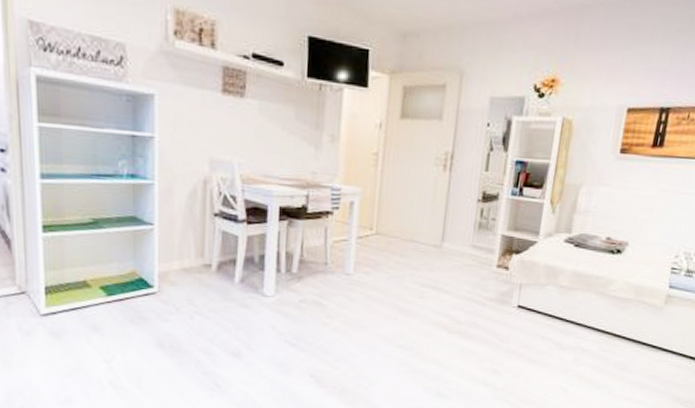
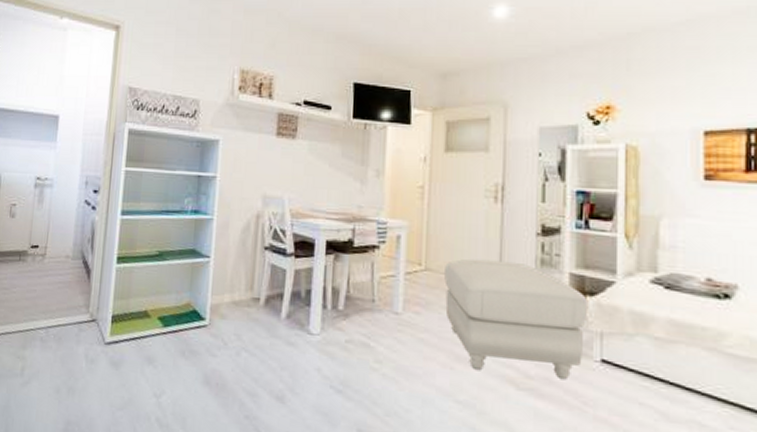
ottoman: none [392,223,514,323] -> present [444,258,589,380]

